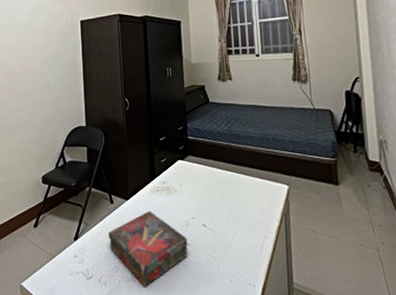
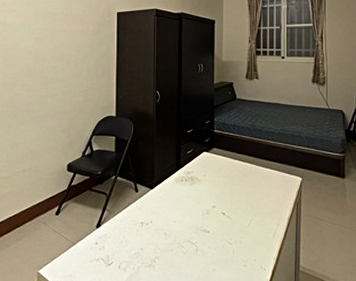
book: present [108,210,188,287] -> none [130,199,207,273]

